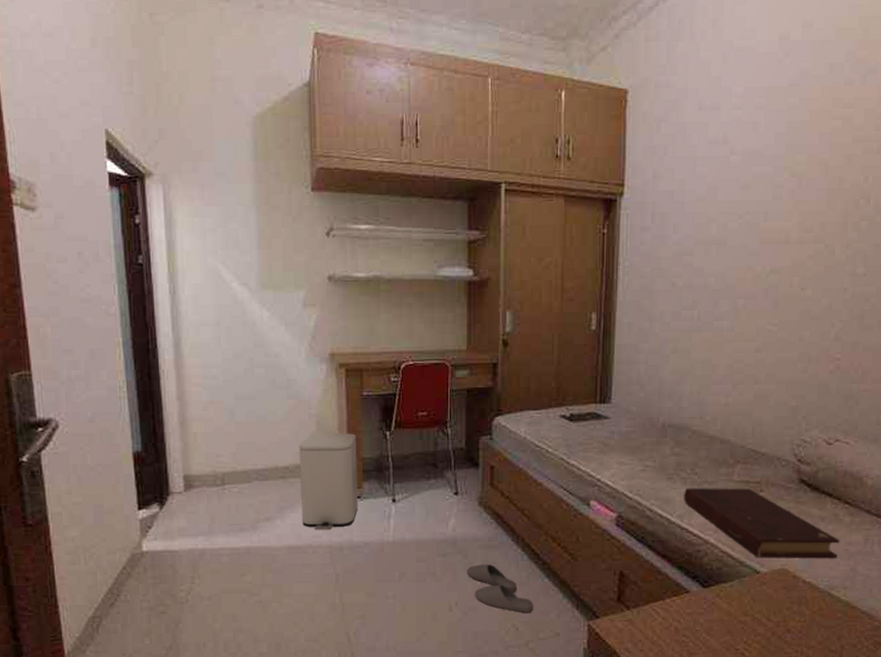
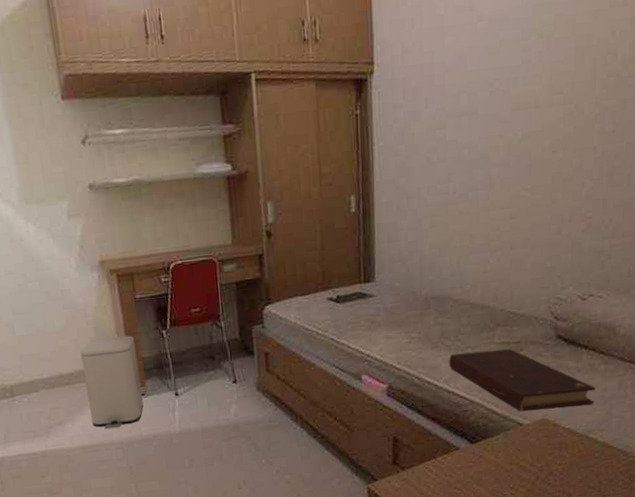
slippers: present [466,564,533,614] -> none [251,443,316,484]

